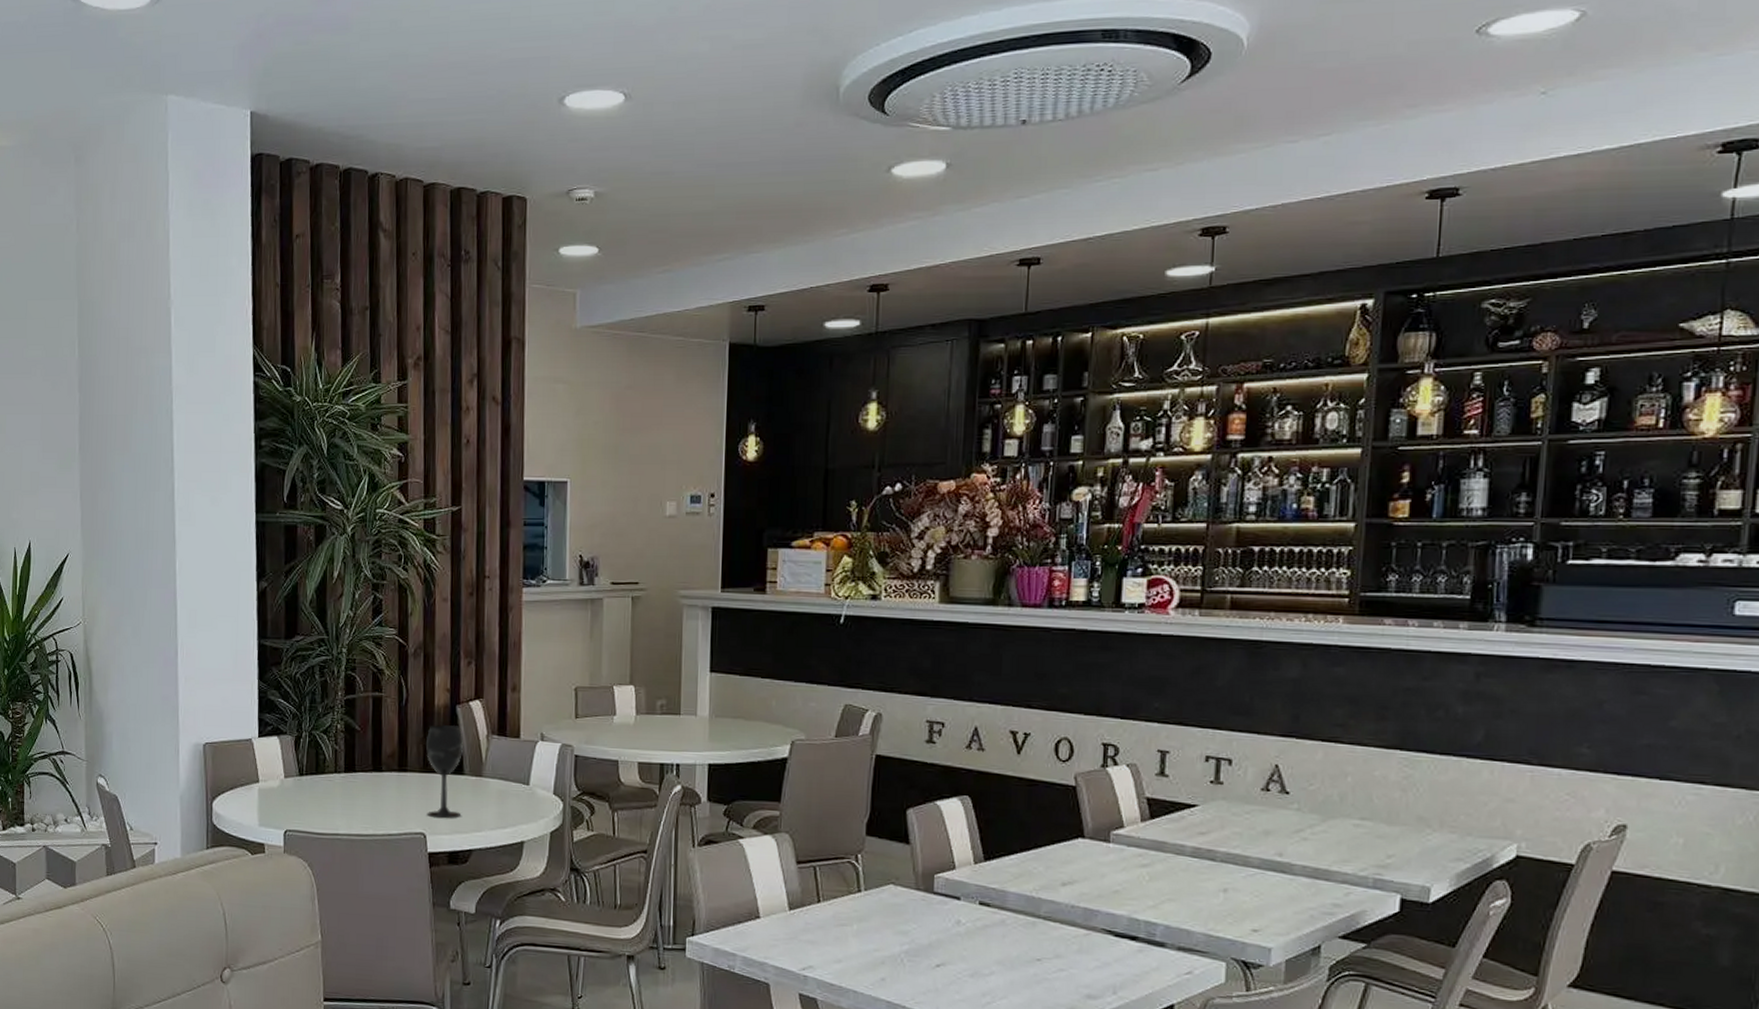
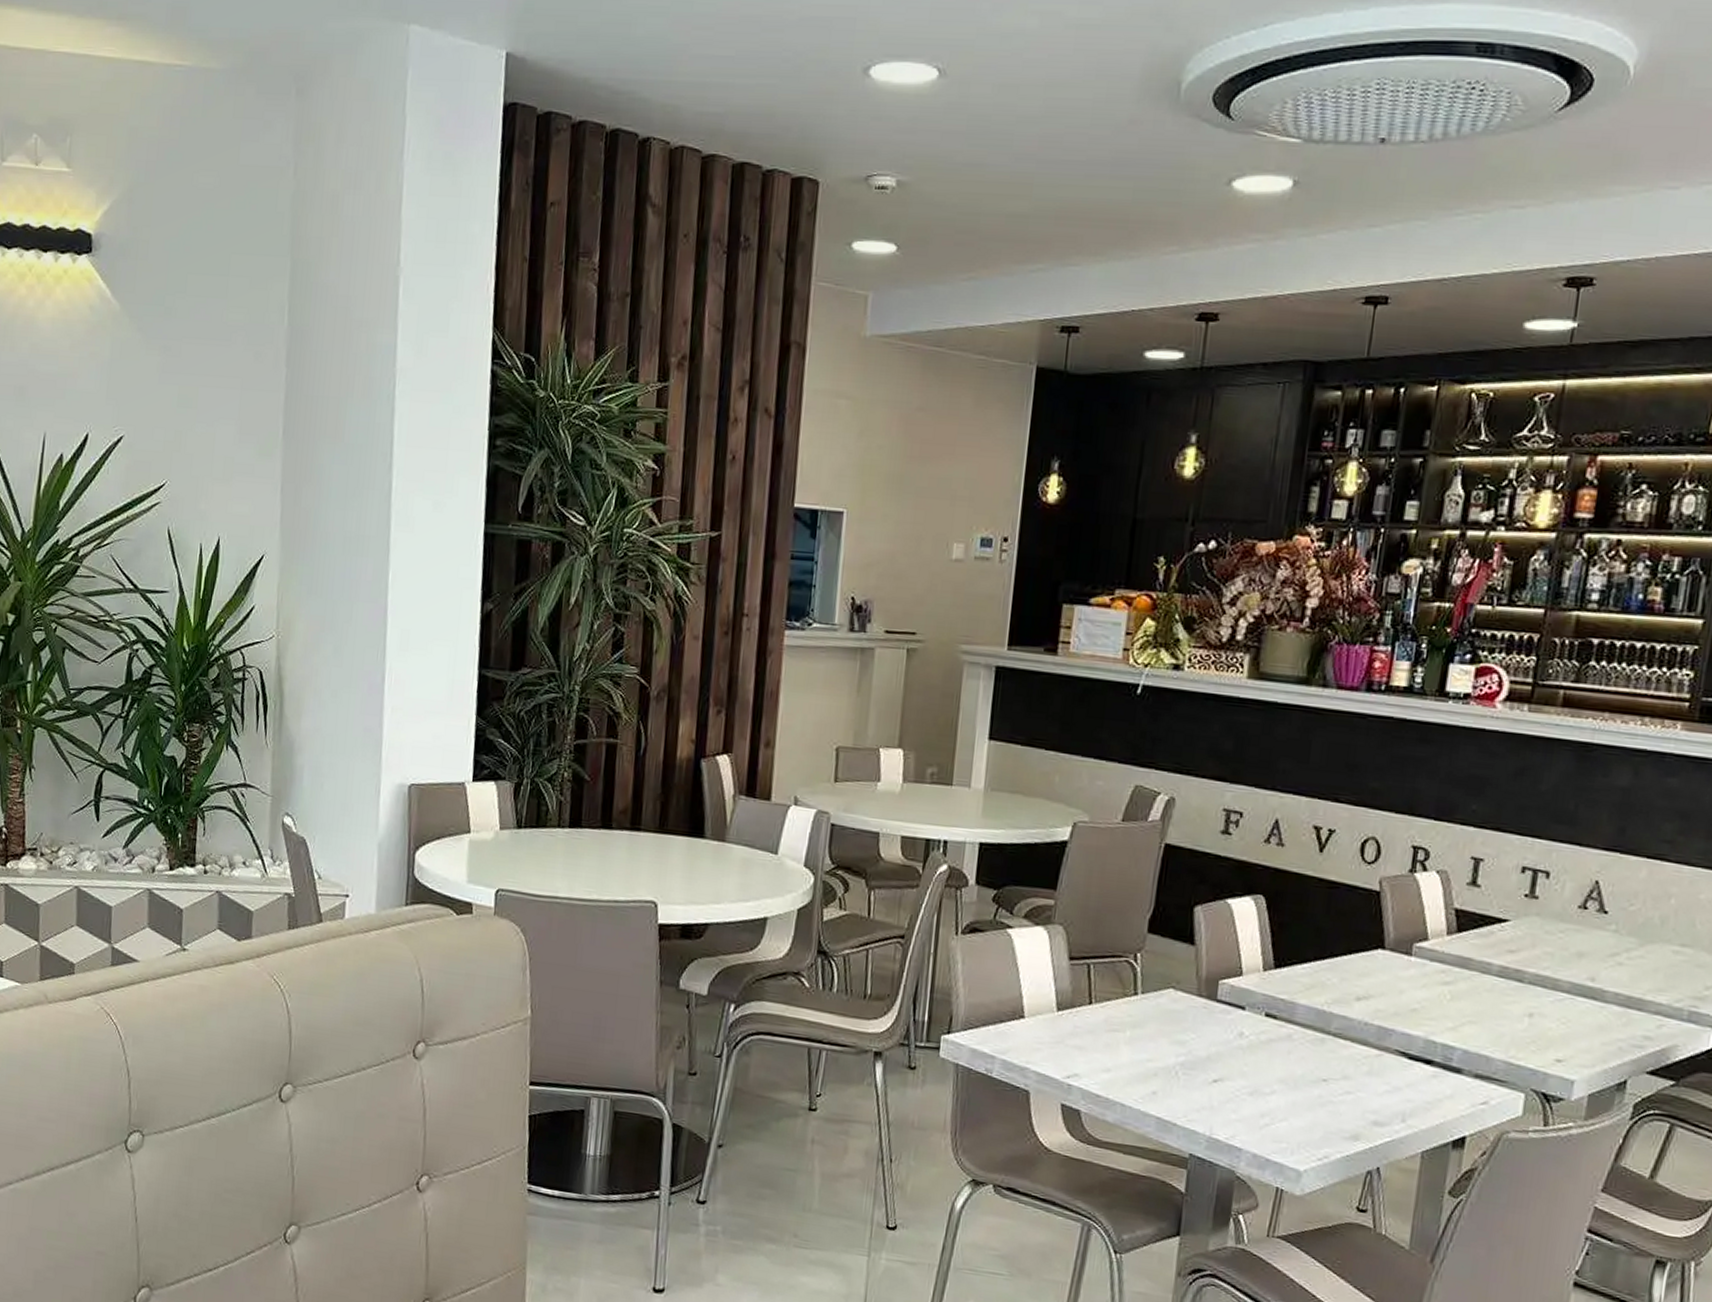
wine glass: present [426,724,463,818] -> none [659,779,707,887]

